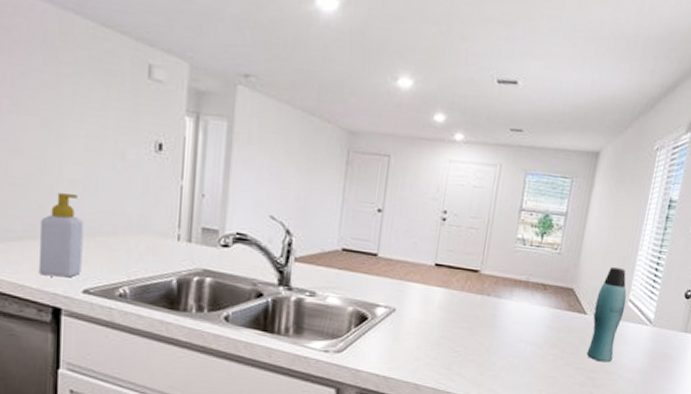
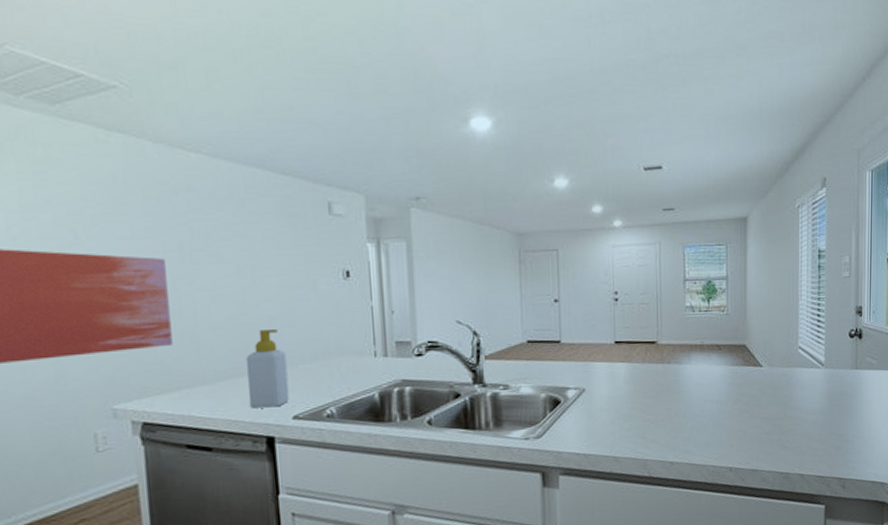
bottle: present [586,266,627,363] -> none [769,318,797,409]

